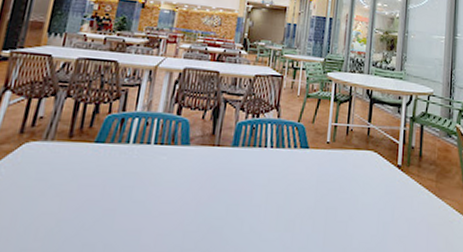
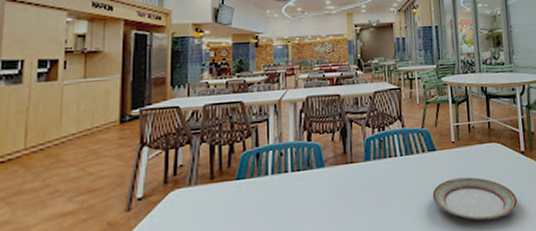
plate: none [296,181,386,233] -> present [432,177,518,220]

